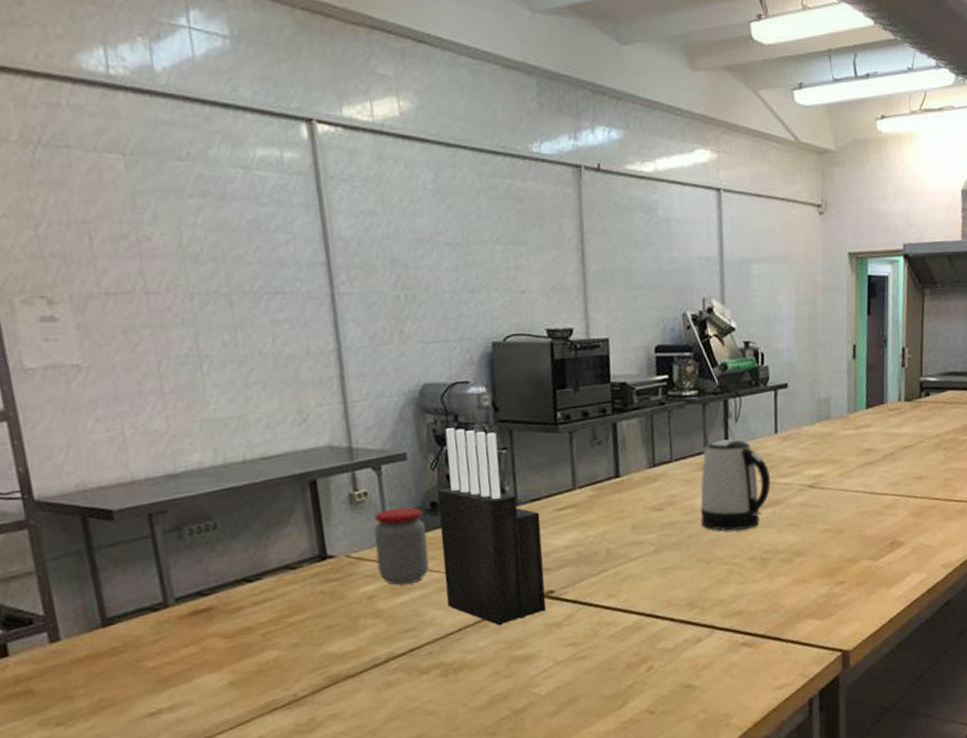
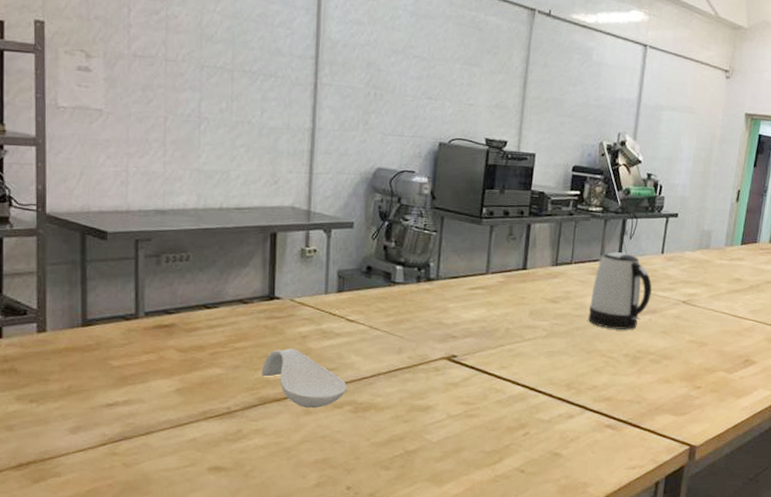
spoon rest: none [326,613,431,680] -> present [261,348,347,408]
jar: present [374,507,430,585] -> none [315,266,360,331]
knife block: present [437,428,546,626] -> none [366,207,455,378]

